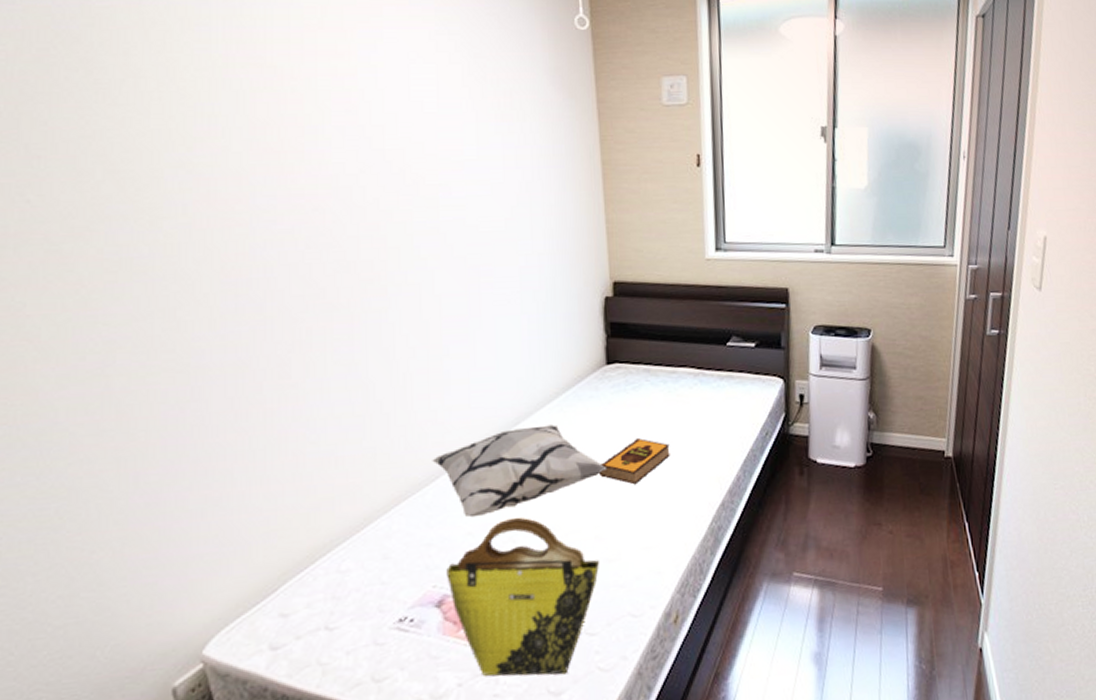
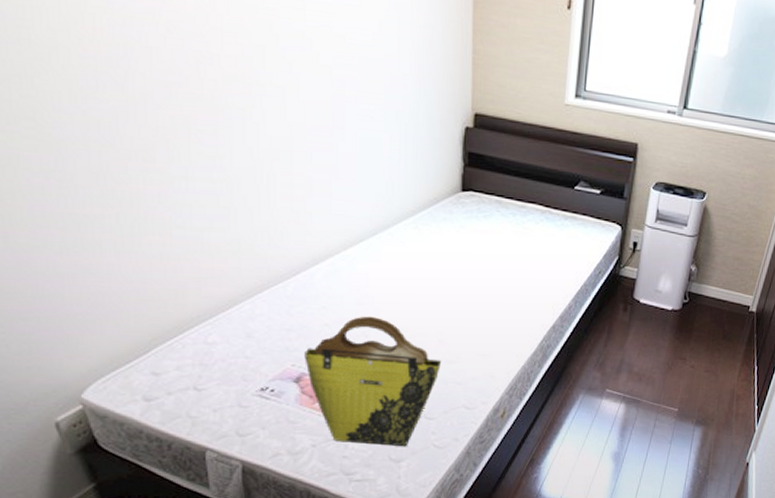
decorative pillow: present [432,424,608,518] -> none [293,238,455,312]
hardback book: present [600,438,670,485] -> none [447,262,513,302]

